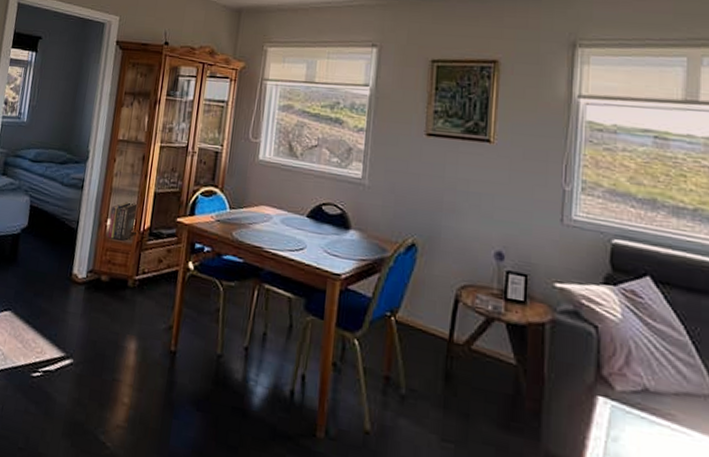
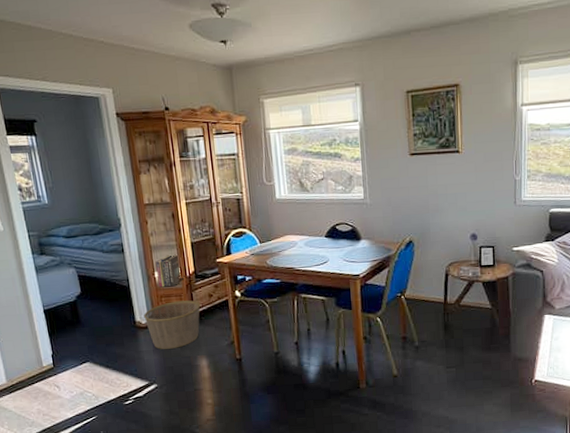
basket: none [82,258,147,319] -> present [144,300,201,349]

